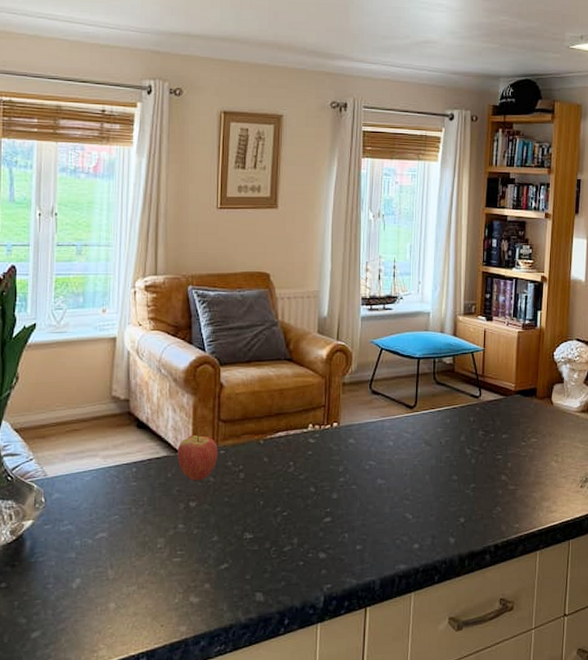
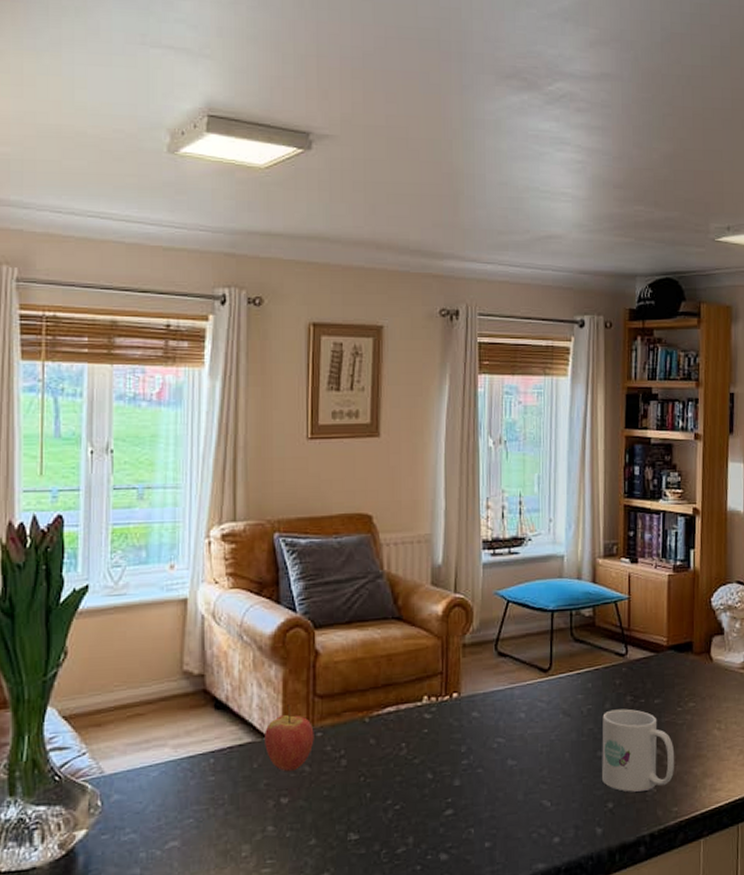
mug: none [456,441,518,510] -> present [602,708,675,792]

